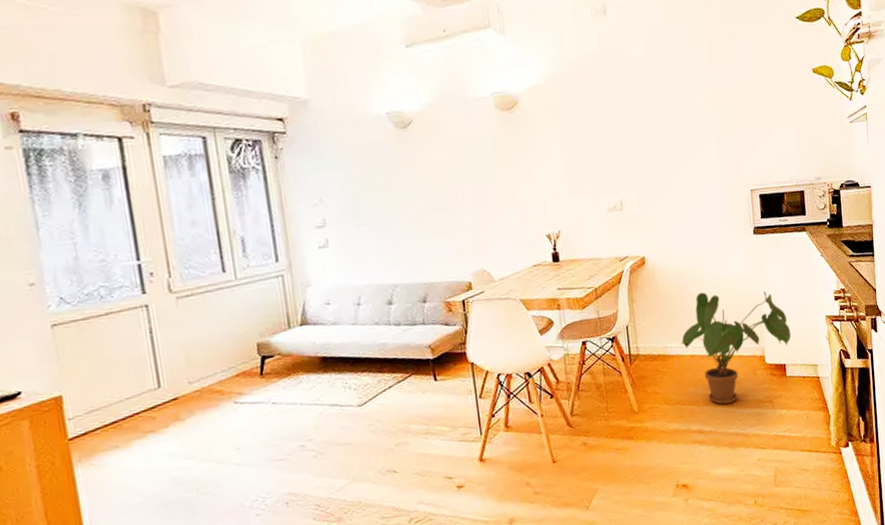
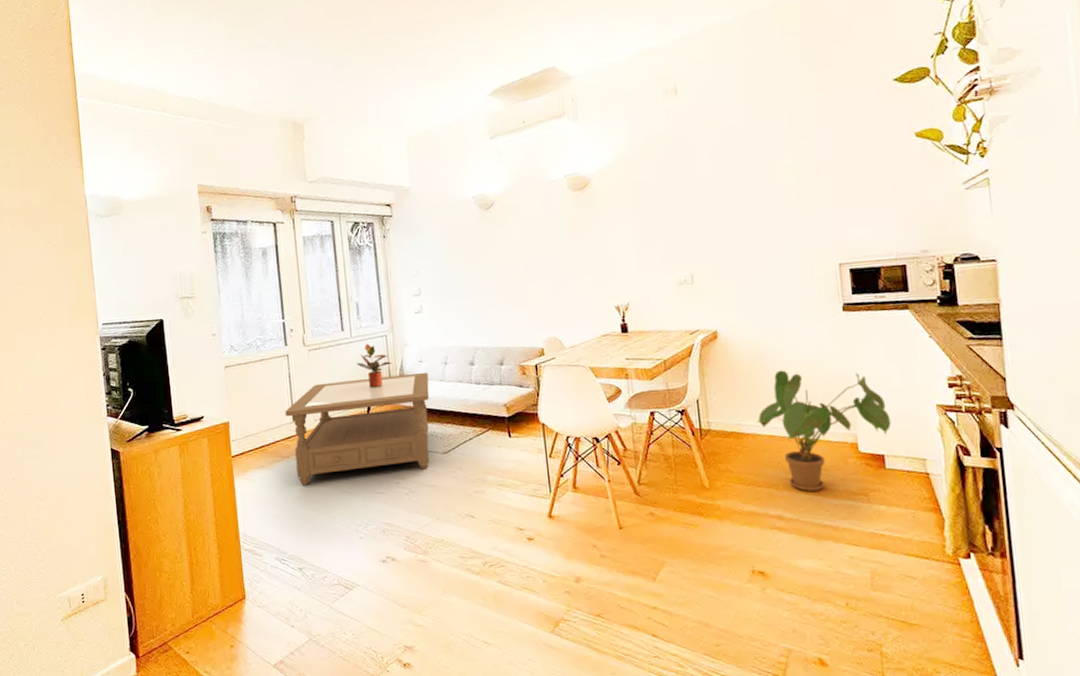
coffee table: none [146,315,342,463] -> present [285,372,430,485]
potted plant: none [244,286,293,338] -> present [357,344,393,387]

